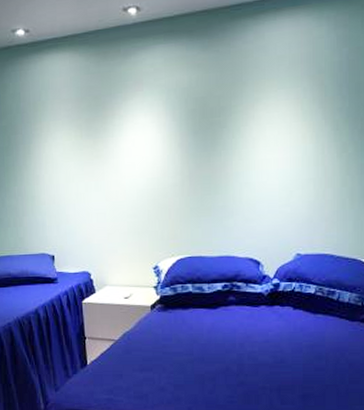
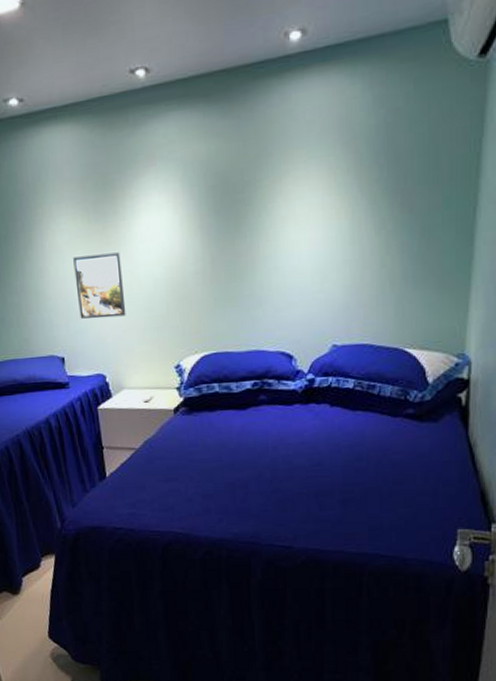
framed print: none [66,165,112,222] -> present [73,252,127,319]

